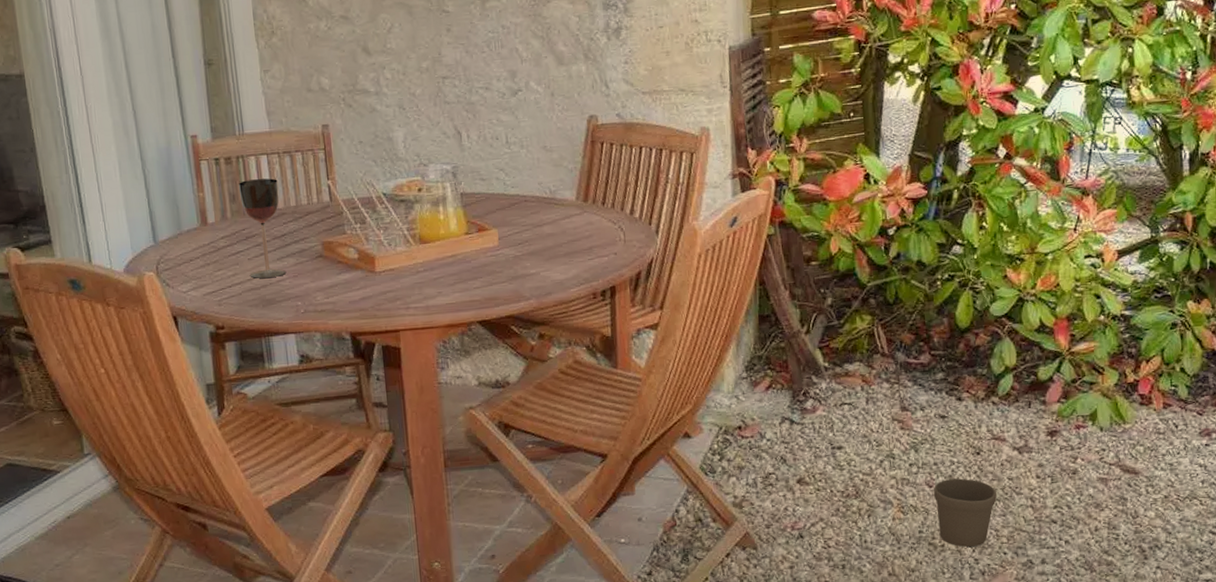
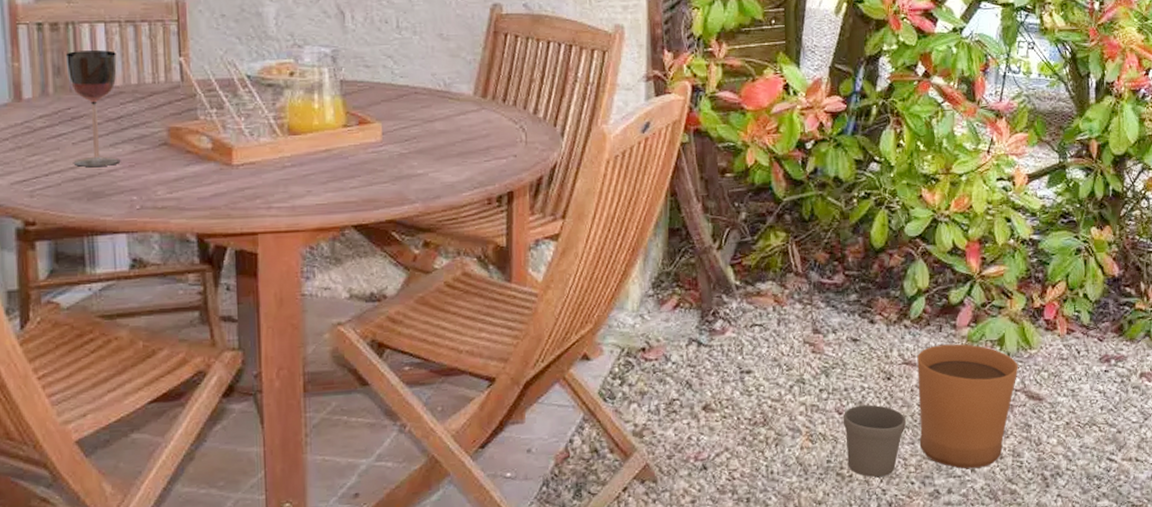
planter: none [1006,419,1112,541] -> present [917,343,1018,470]

